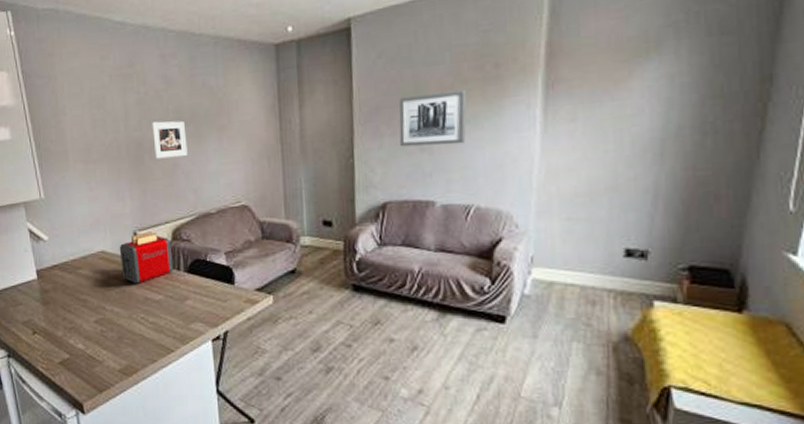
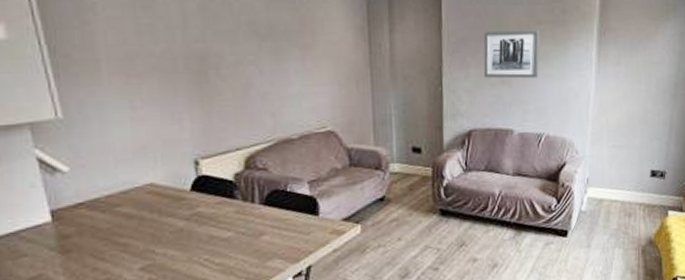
toaster: present [119,232,174,284] -> none [174,160,247,221]
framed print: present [150,121,188,159] -> none [217,33,264,77]

